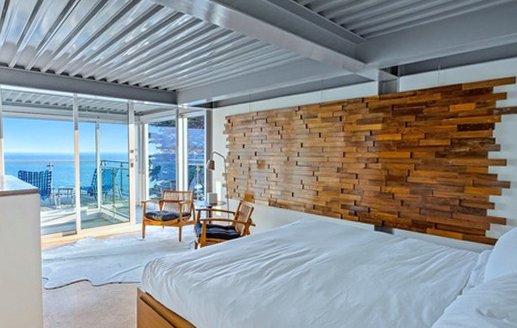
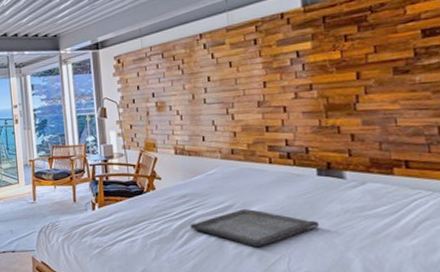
serving tray: none [274,254,372,284] -> present [189,209,320,246]

